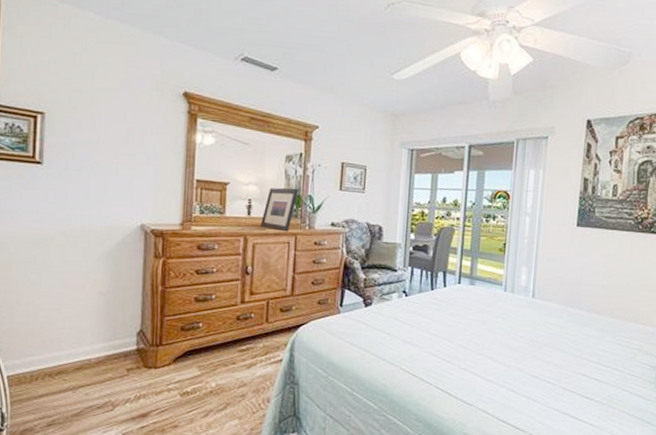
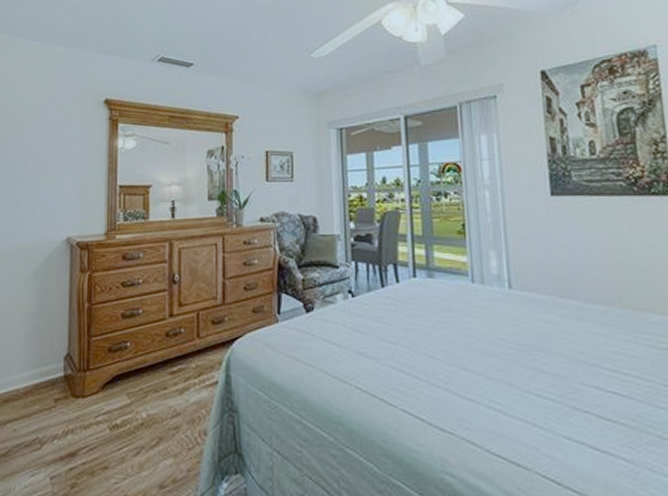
picture frame: present [260,187,298,232] -> none [185,184,222,233]

